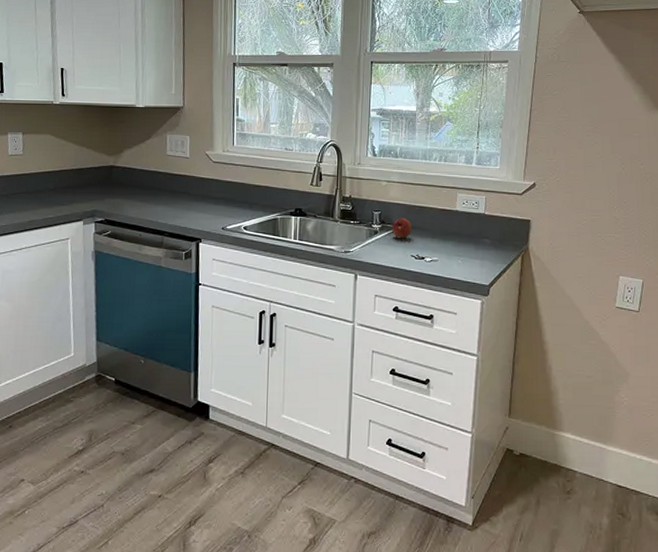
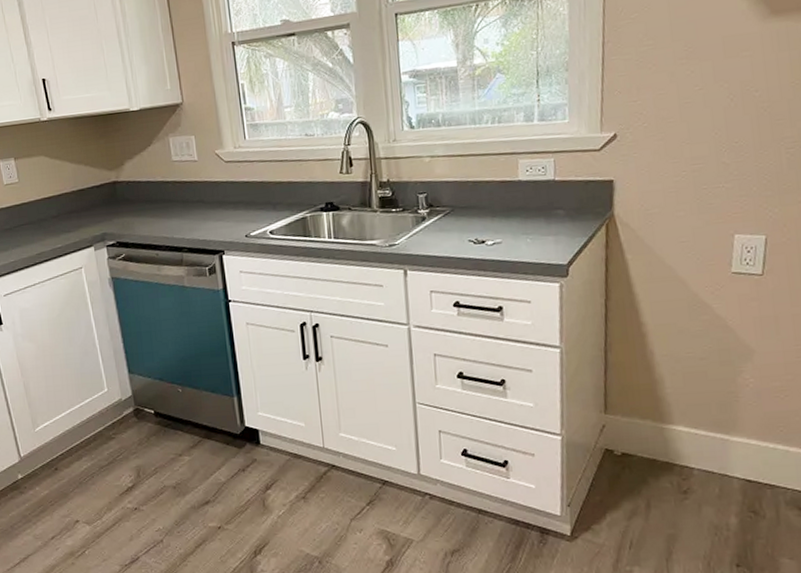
fruit: present [392,218,413,239] -> none [442,197,467,223]

